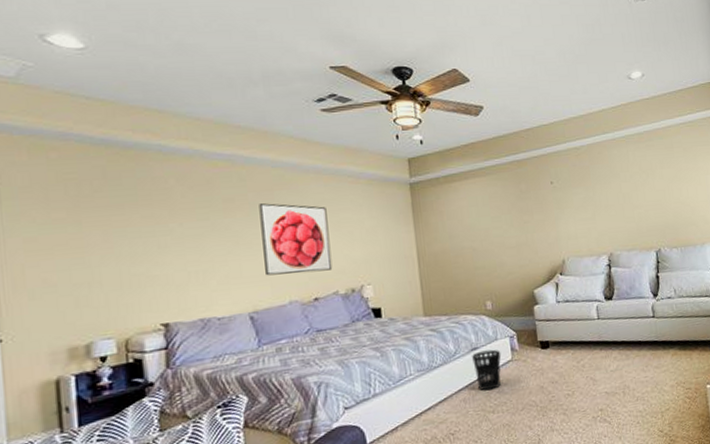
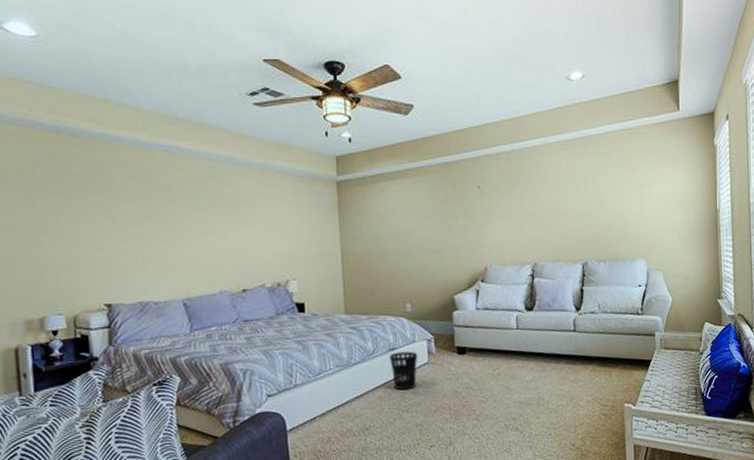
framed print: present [259,203,333,276] -> none [193,195,260,265]

